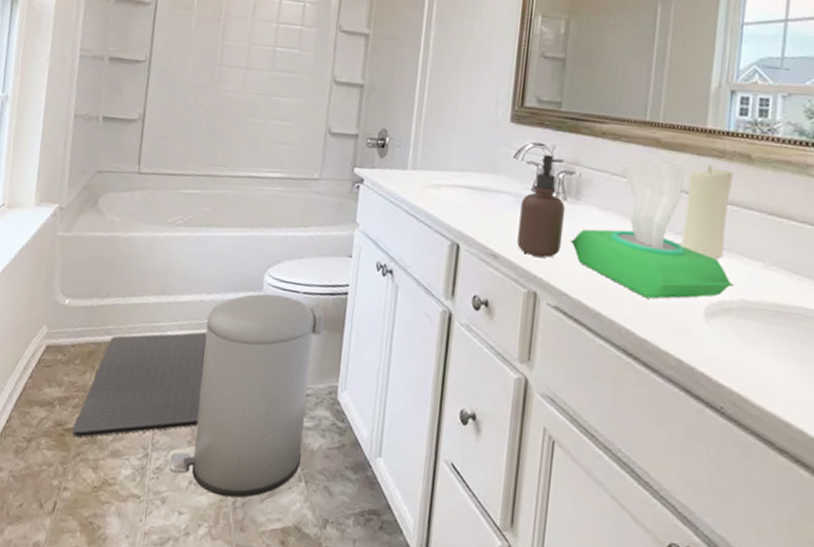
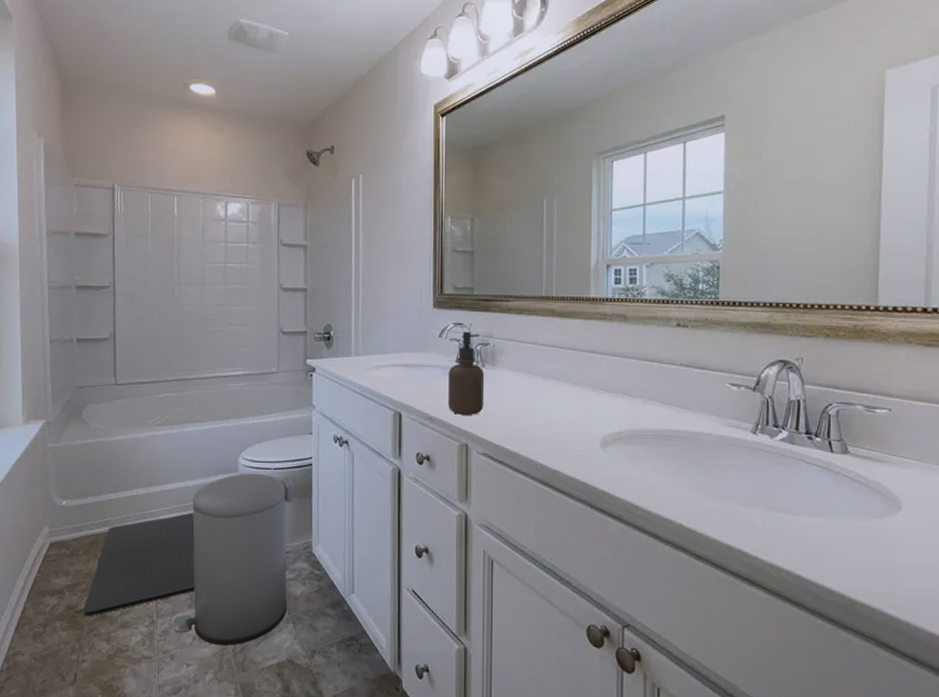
wet wipes pack: present [569,159,734,299] -> none [490,327,621,438]
candle: present [677,165,734,259] -> none [575,326,614,400]

